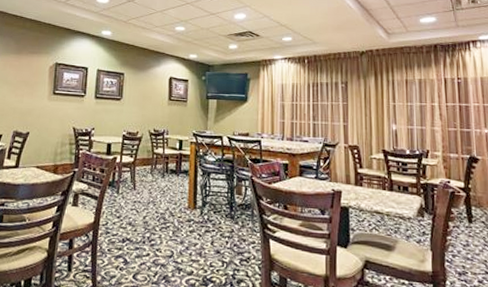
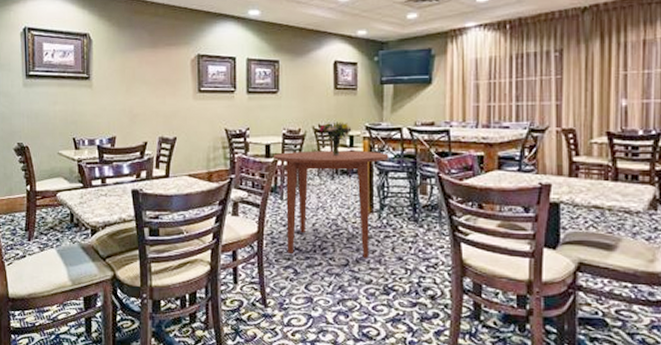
dining table: none [113,151,211,251] -> present [274,150,389,258]
bouquet: none [155,127,182,157] -> present [320,121,352,156]

